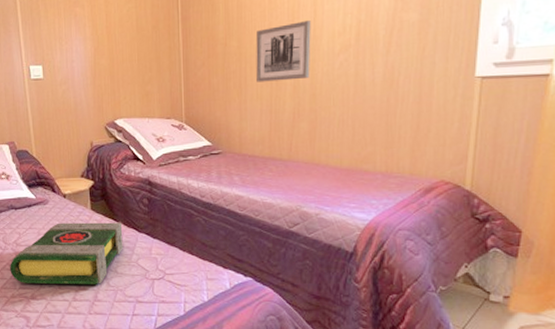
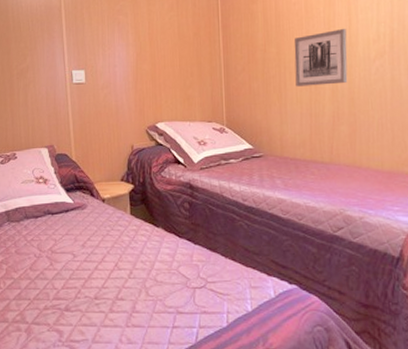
book: present [10,222,123,284] -> none [44,227,163,294]

